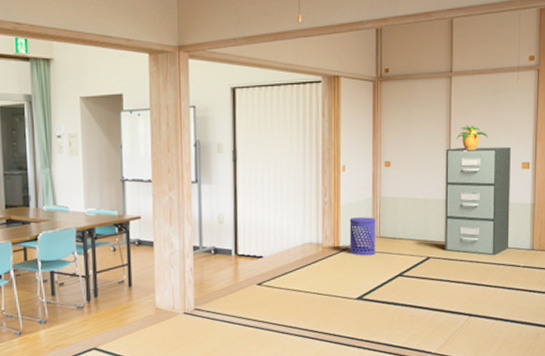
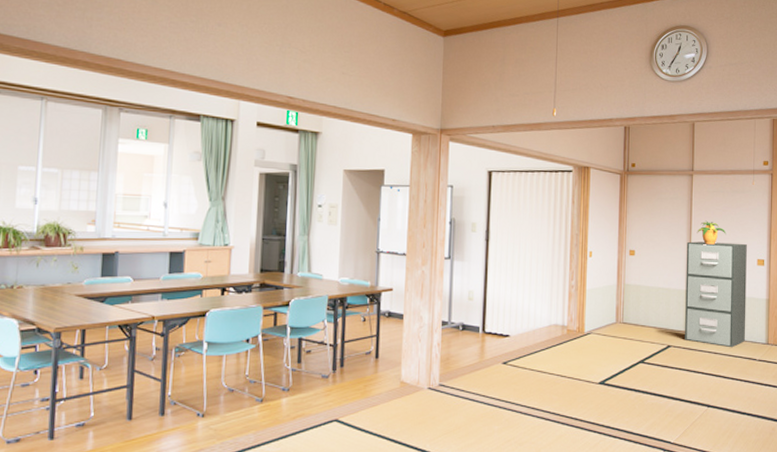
waste bin: present [349,217,375,256] -> none [594,302,619,341]

